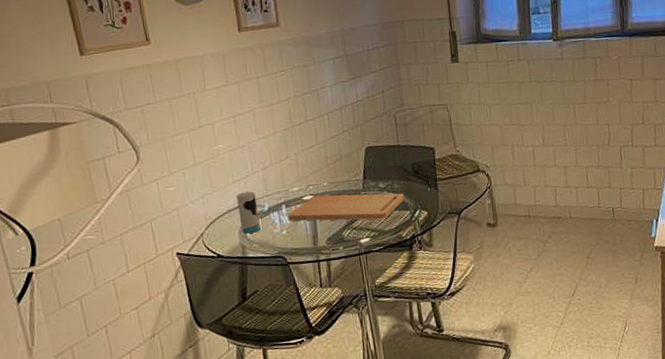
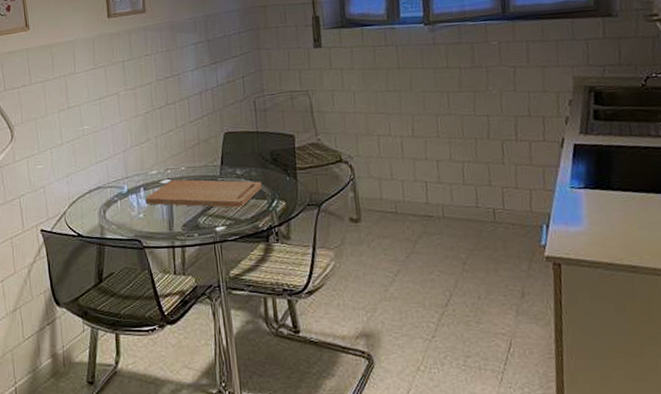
cup: present [237,191,261,234] -> none [98,172,119,215]

